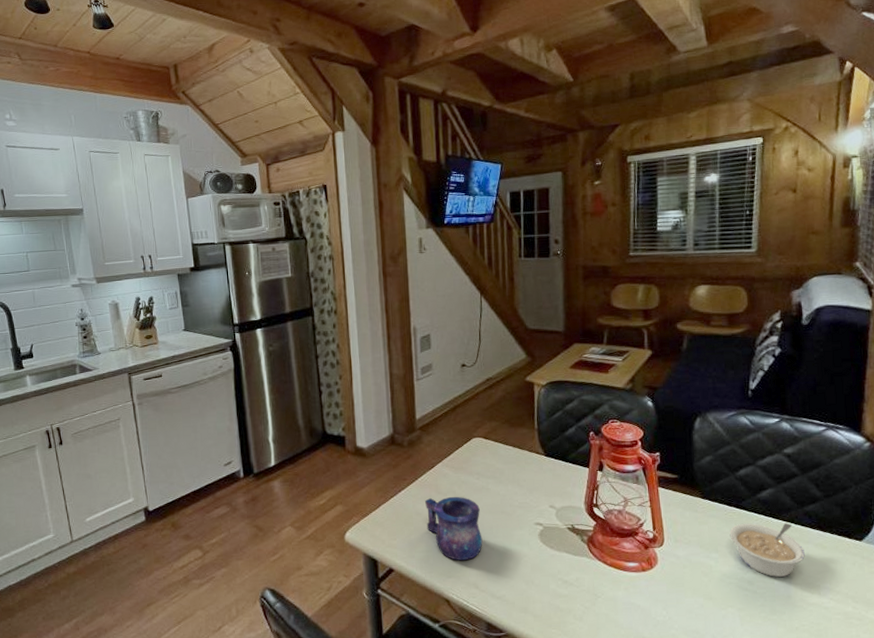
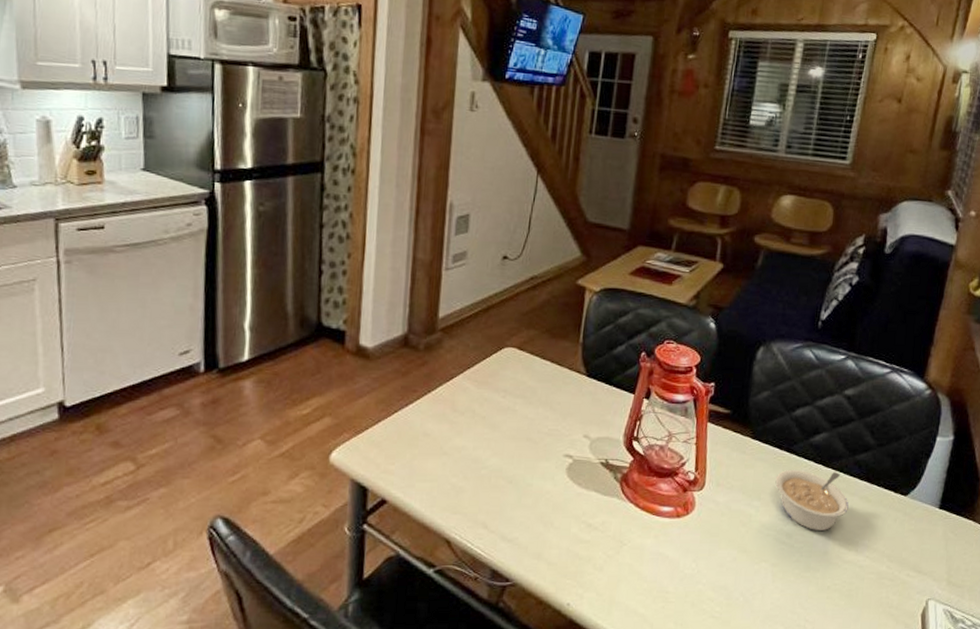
mug: present [424,496,483,560] -> none [434,416,502,494]

